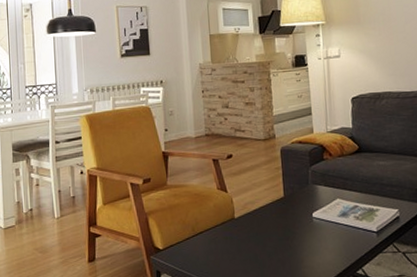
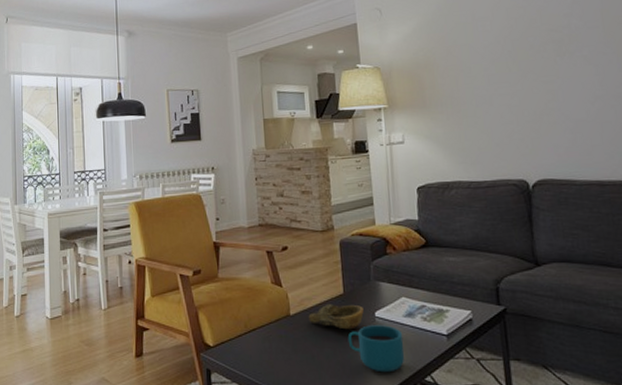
decorative bowl: none [251,206,302,230] -> present [308,303,364,330]
cup: none [287,224,339,268] -> present [347,325,405,373]

